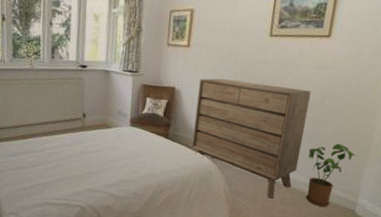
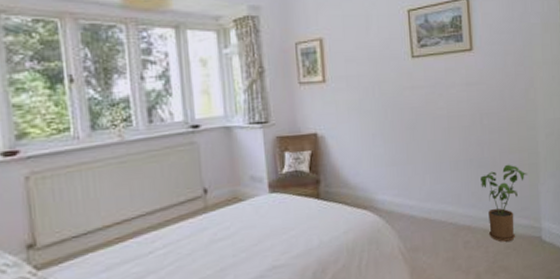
dresser: present [191,78,311,199] -> none [345,111,473,246]

